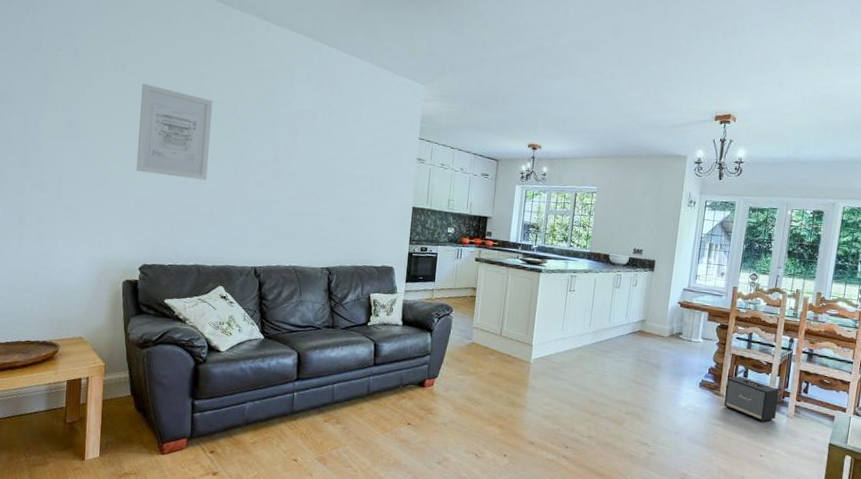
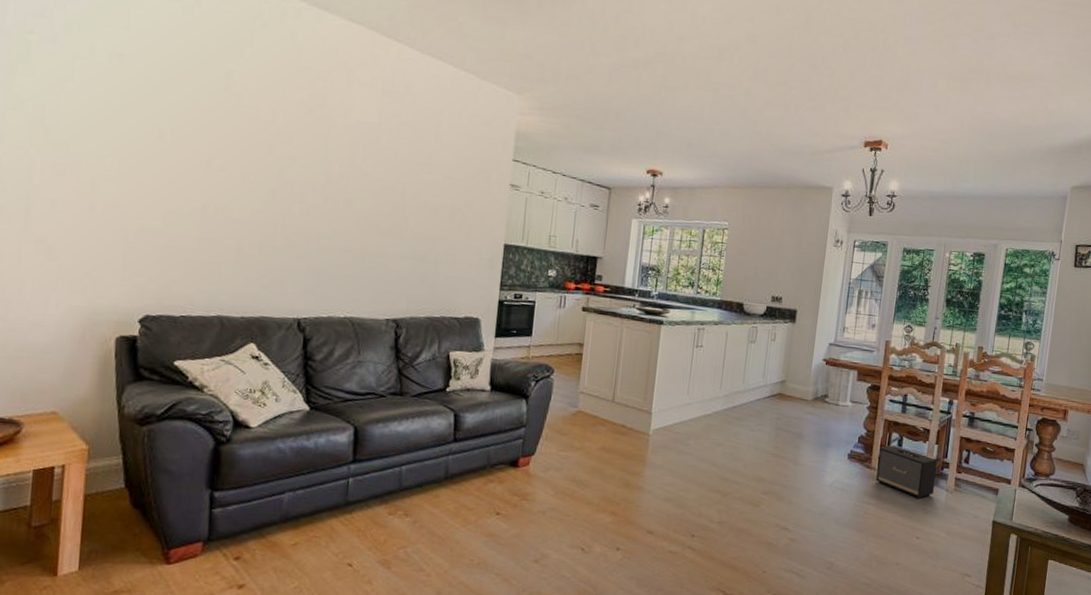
wall art: present [136,83,213,180] -> none [136,81,245,207]

